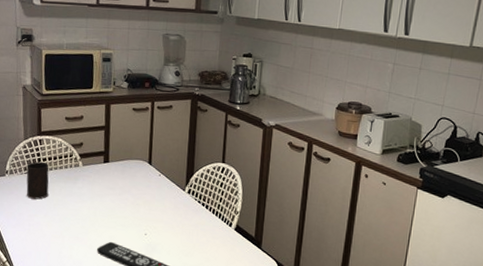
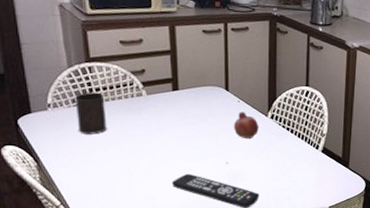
fruit: none [154,185,177,213] -> present [234,111,259,140]

